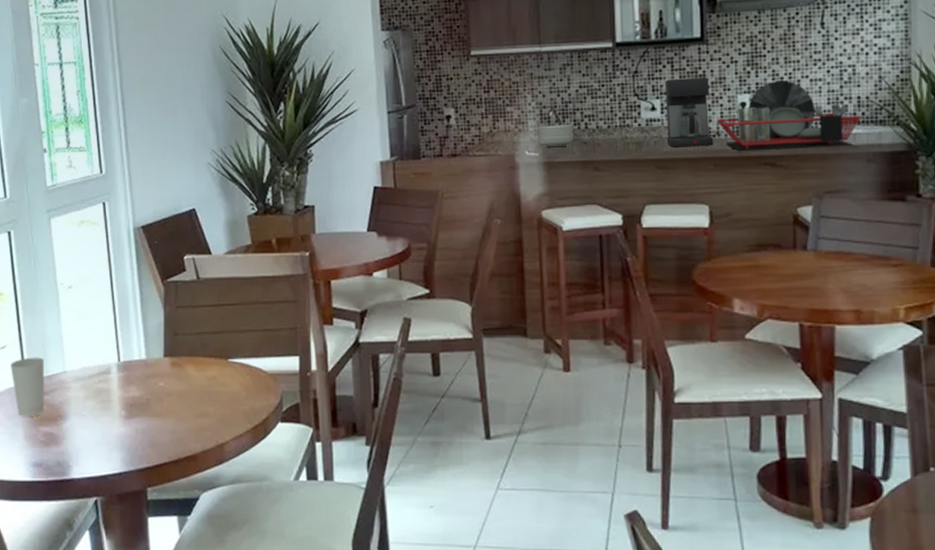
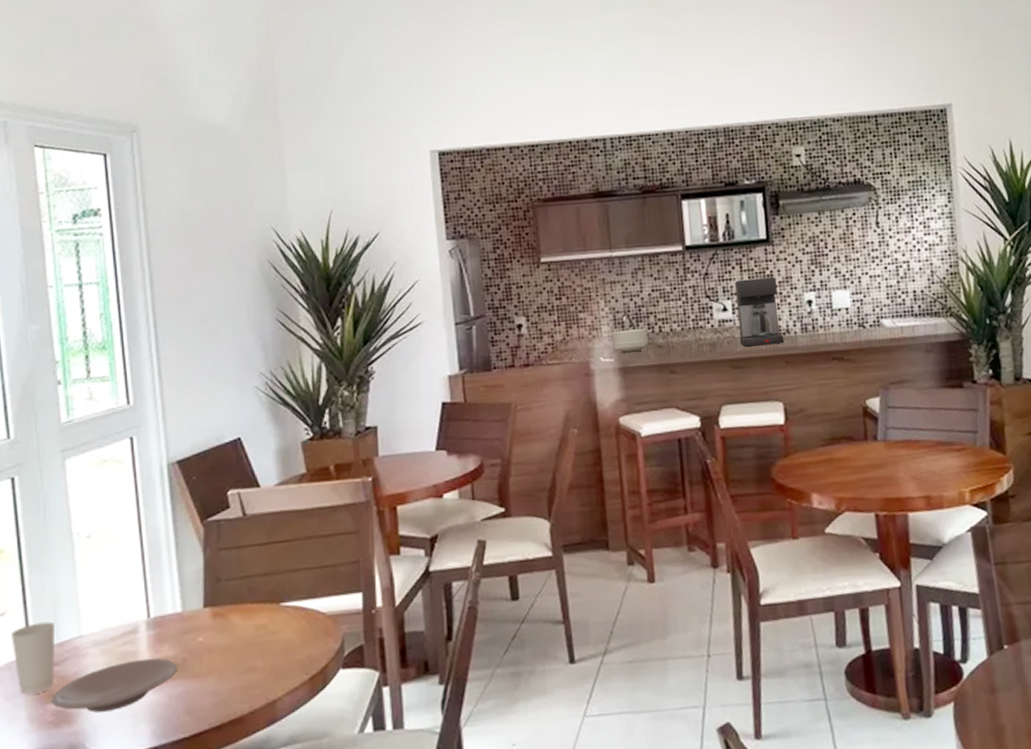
saucer: none [41,396,143,438] -> present [50,658,179,713]
dish rack: present [717,80,863,152] -> none [786,277,919,348]

